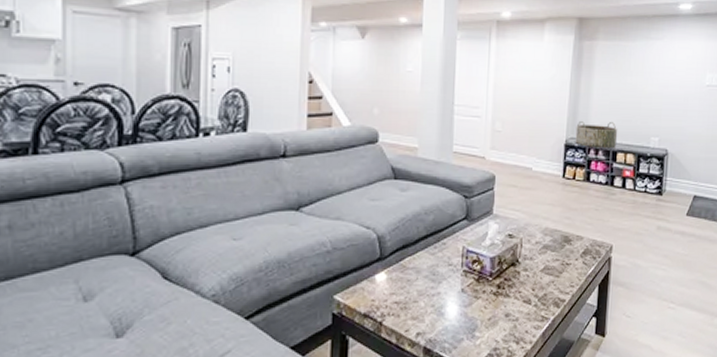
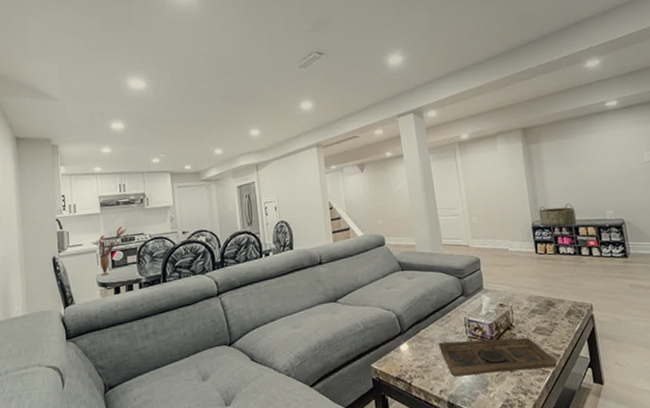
decorative tray: none [424,274,561,318] -> present [438,337,558,377]

